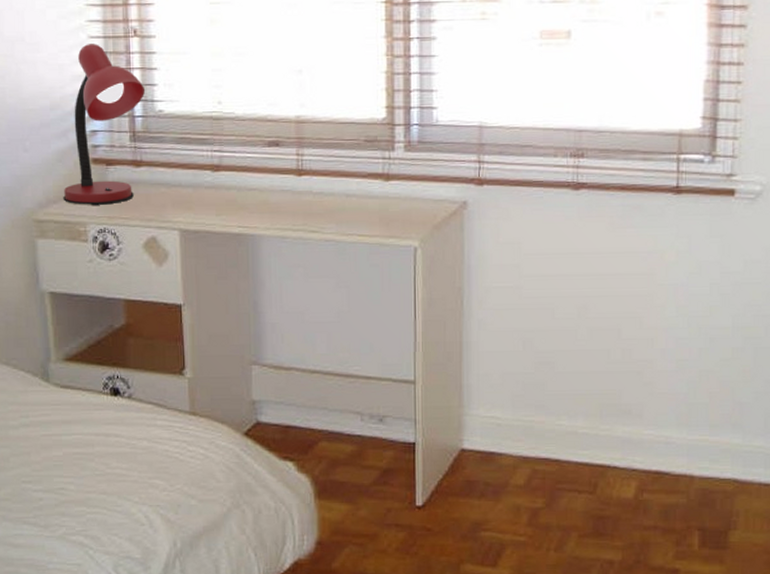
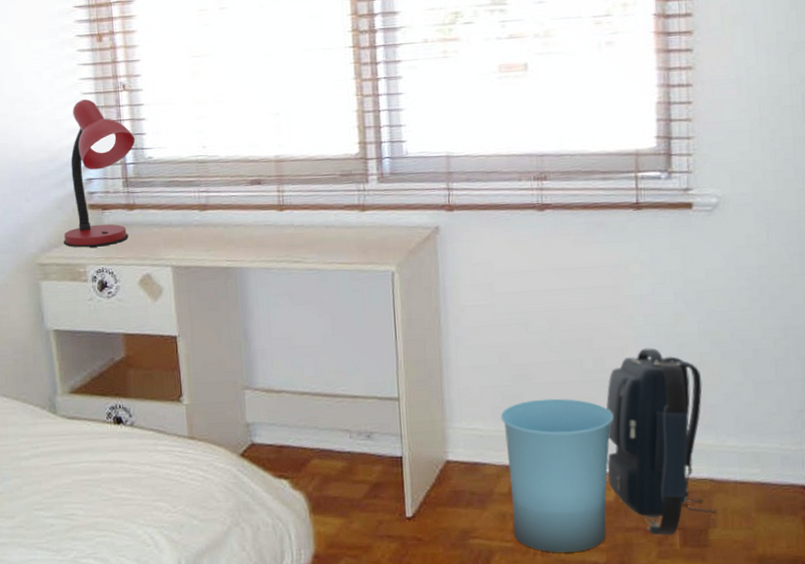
waste bin: none [521,389,638,549] -> present [500,398,614,553]
backpack: none [628,340,738,537] -> present [606,348,717,536]

